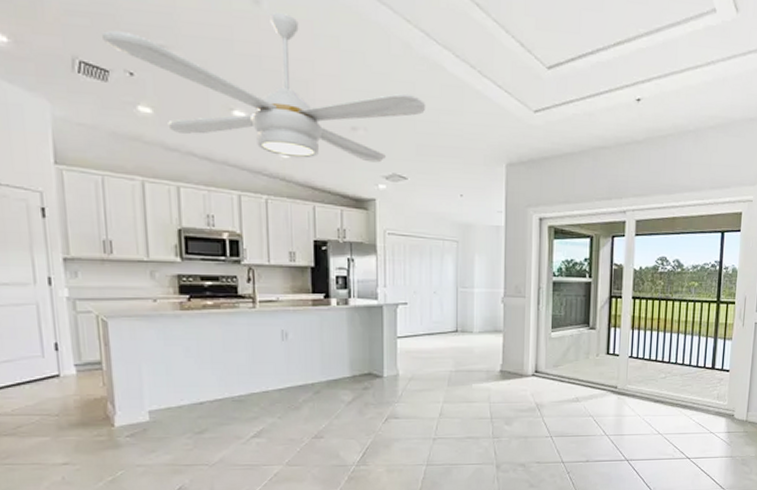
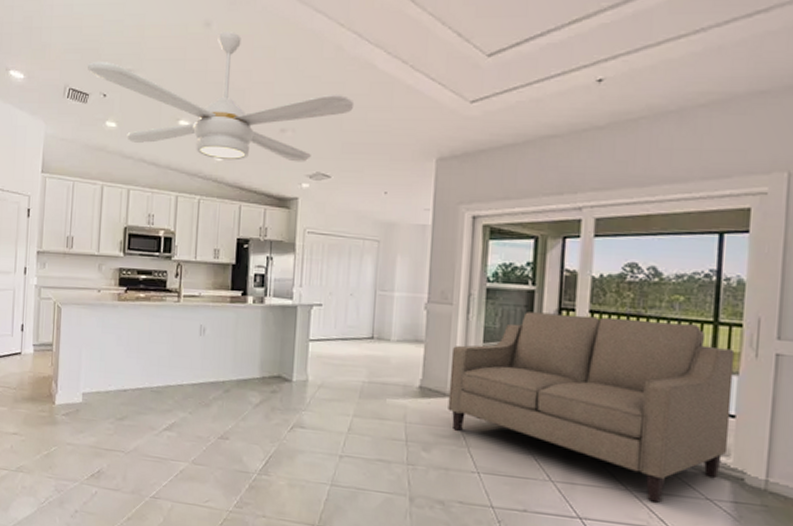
sofa: none [525,300,730,440] -> present [448,312,735,503]

